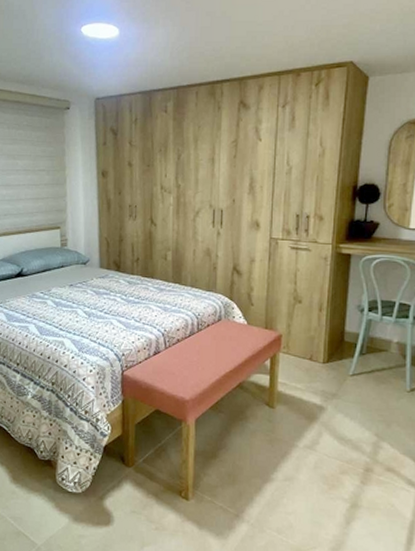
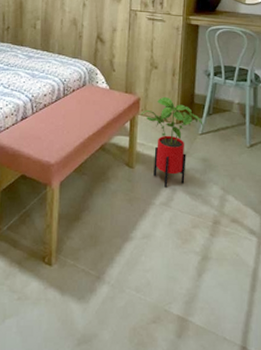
house plant: none [282,333,355,430] -> present [140,96,203,188]

